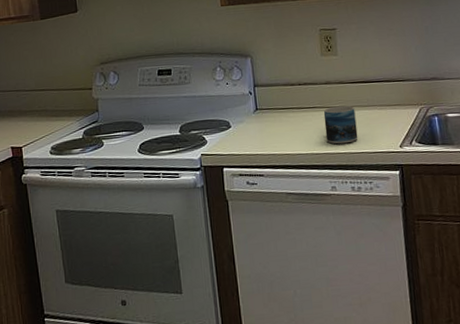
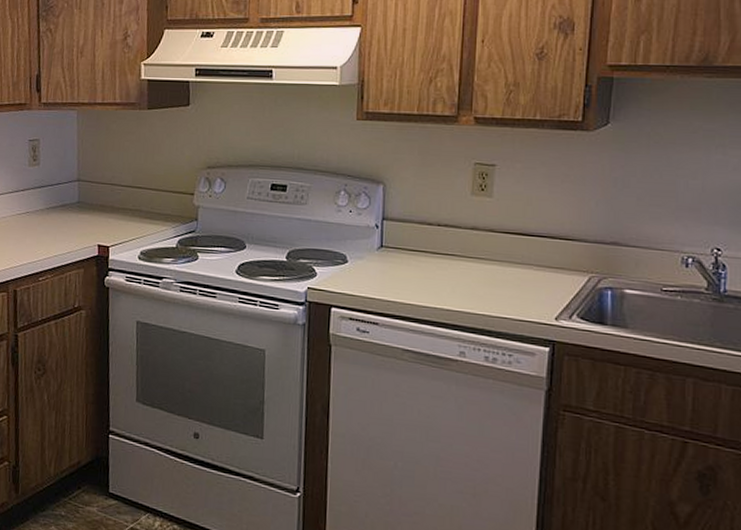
mug: present [323,105,358,144] -> none [462,257,504,304]

